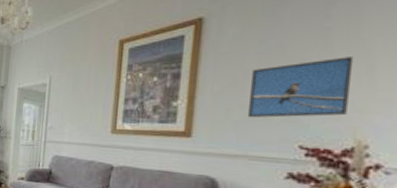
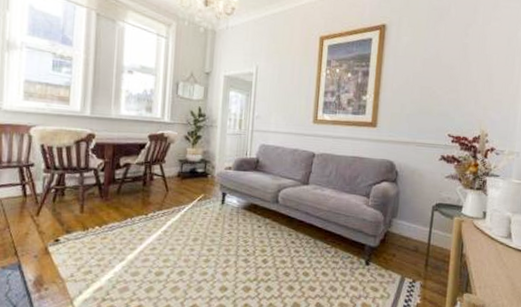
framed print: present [247,57,354,118] -> none [415,67,481,112]

